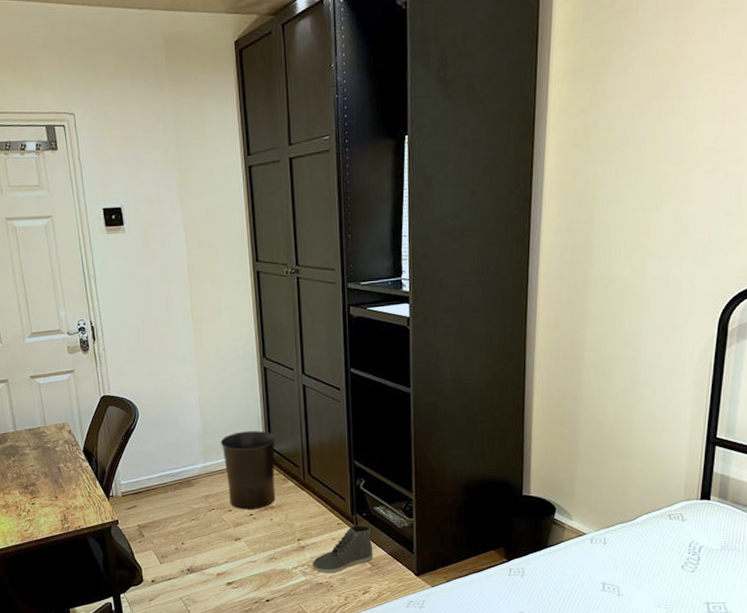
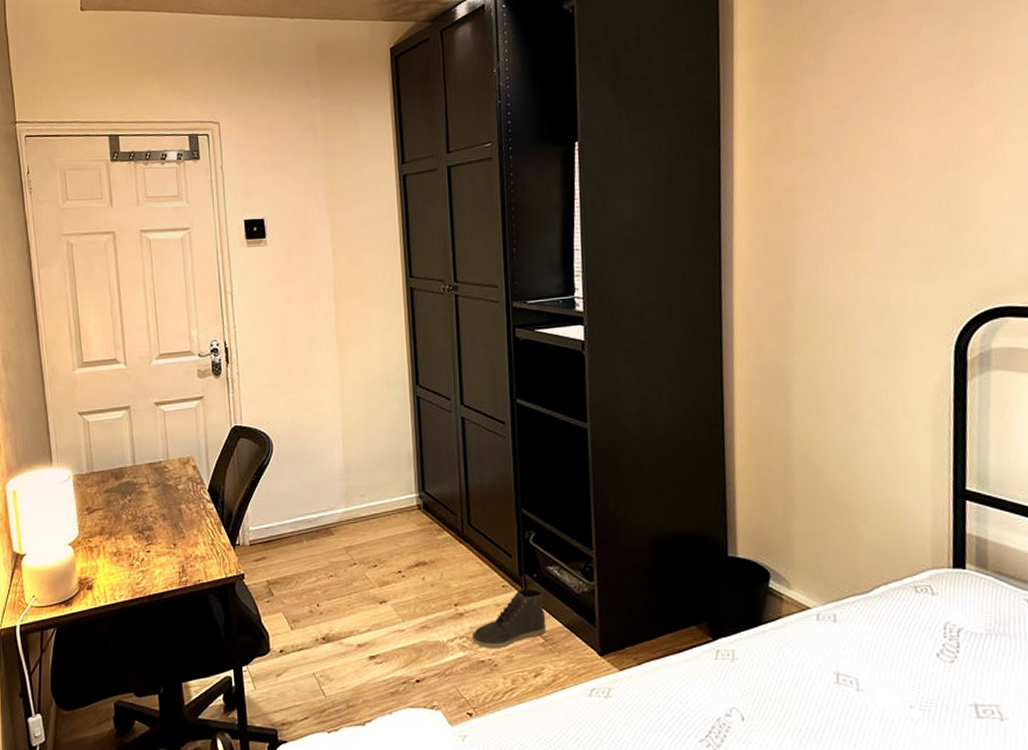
waste bin: present [220,431,276,510] -> none [365,470,430,565]

